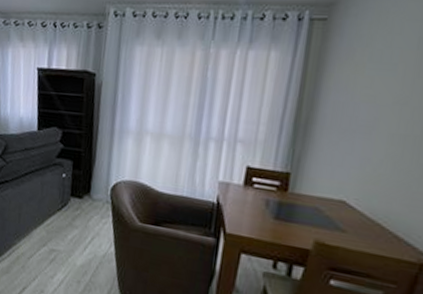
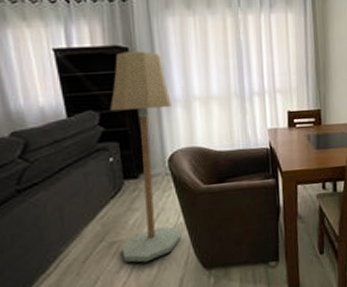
floor lamp: none [57,77,124,278] -> present [109,51,182,263]

